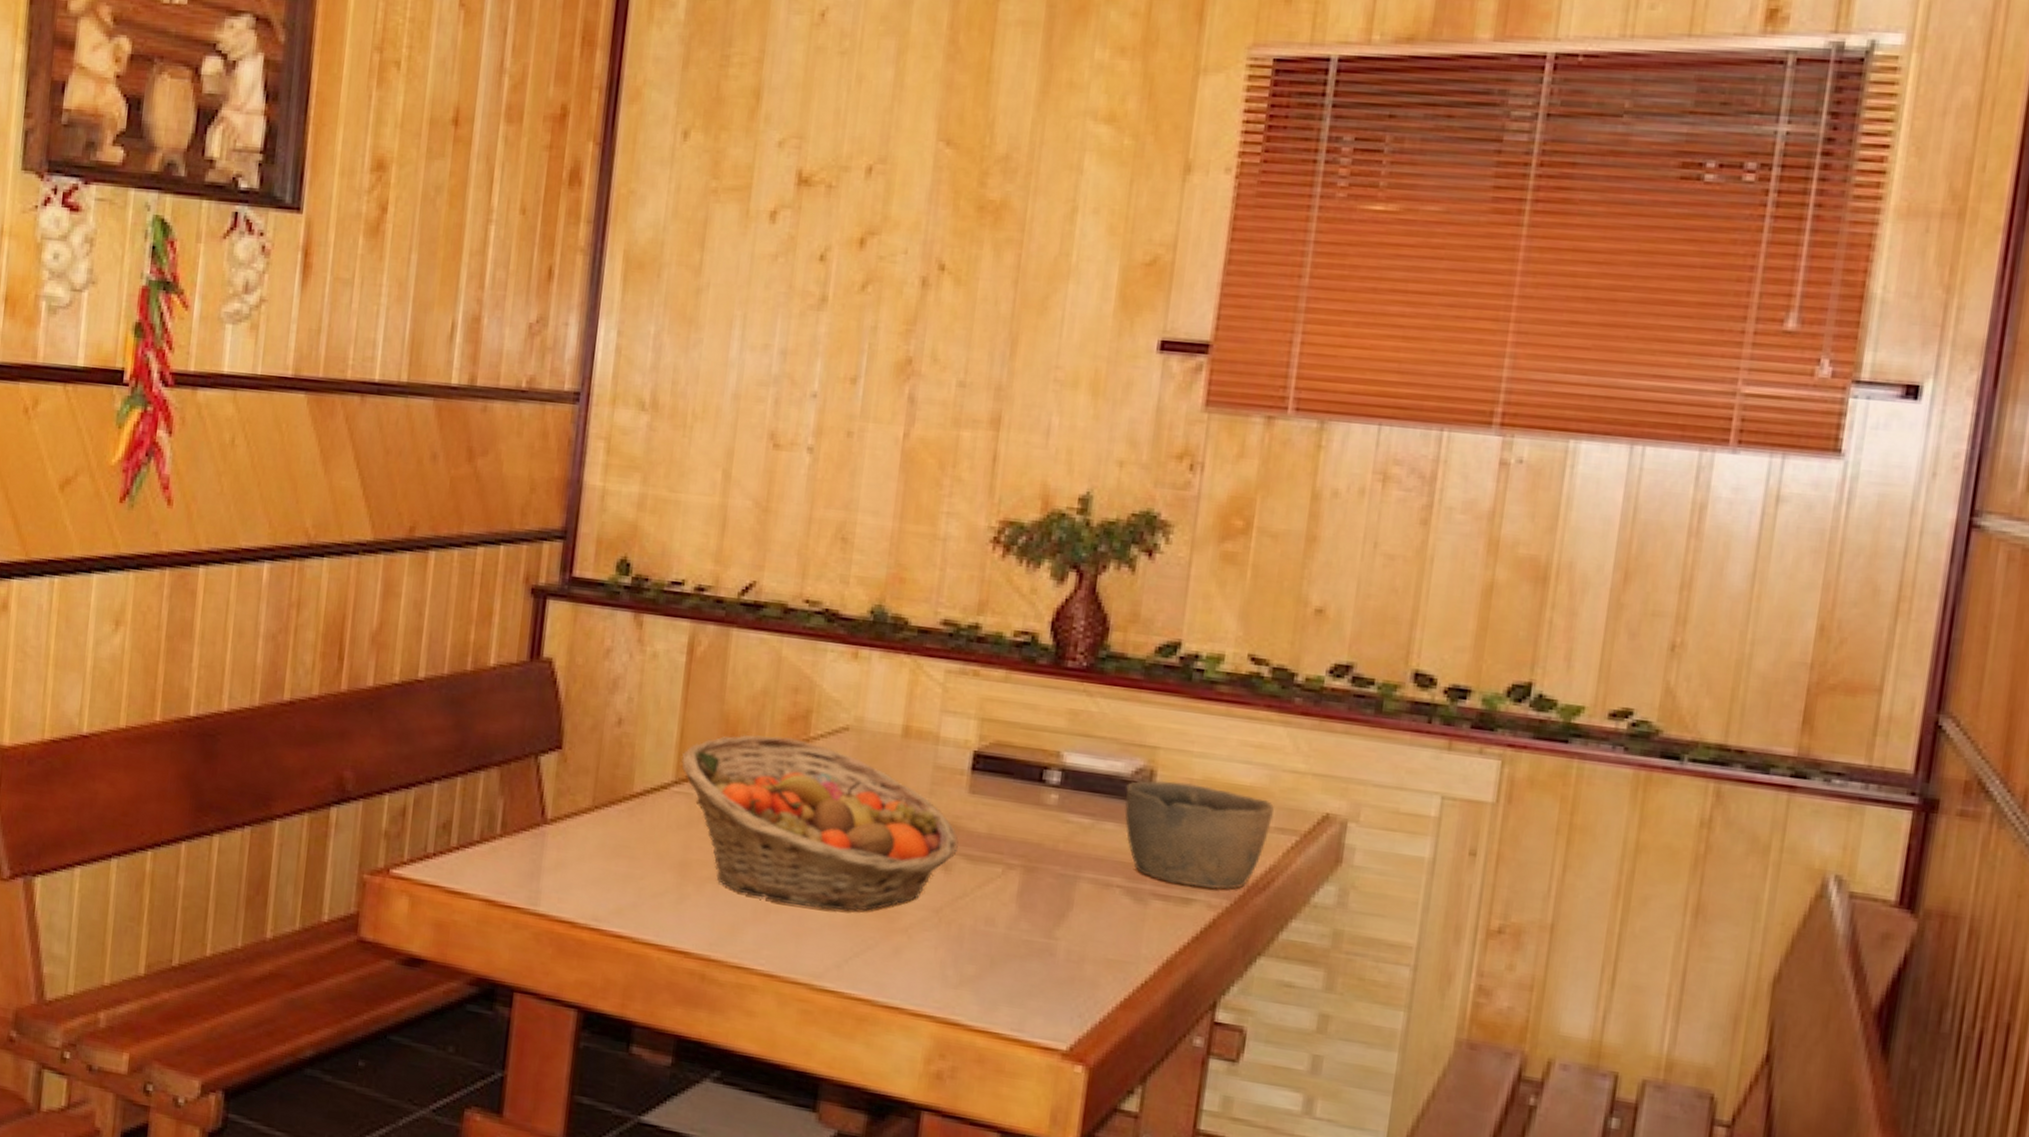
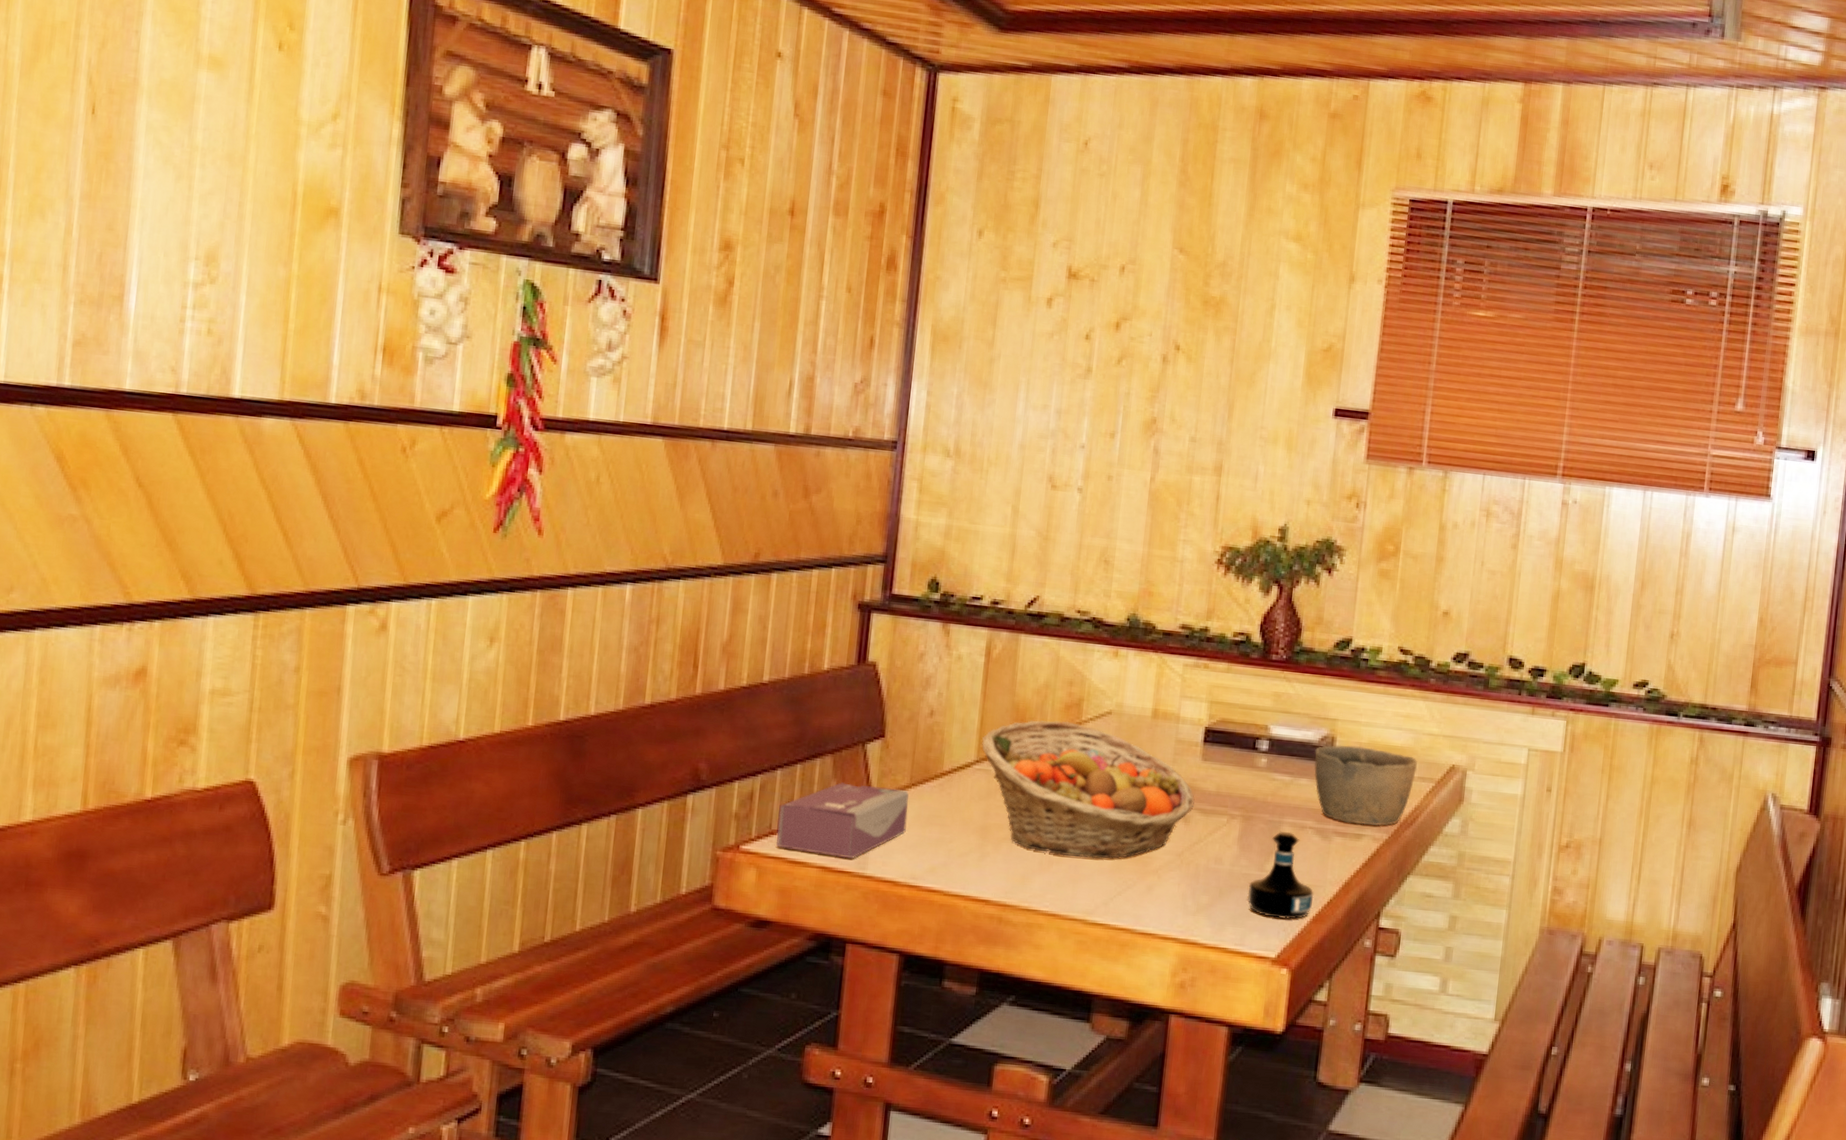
tissue box: none [432,801,591,892] -> present [776,782,909,859]
tequila bottle: none [1028,888,1123,1004] -> present [1247,831,1314,919]

